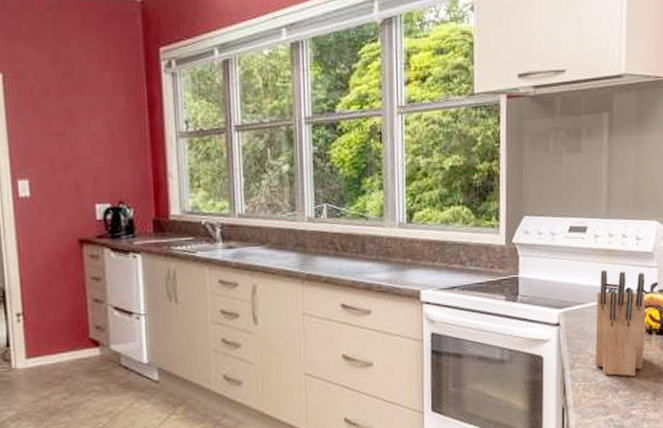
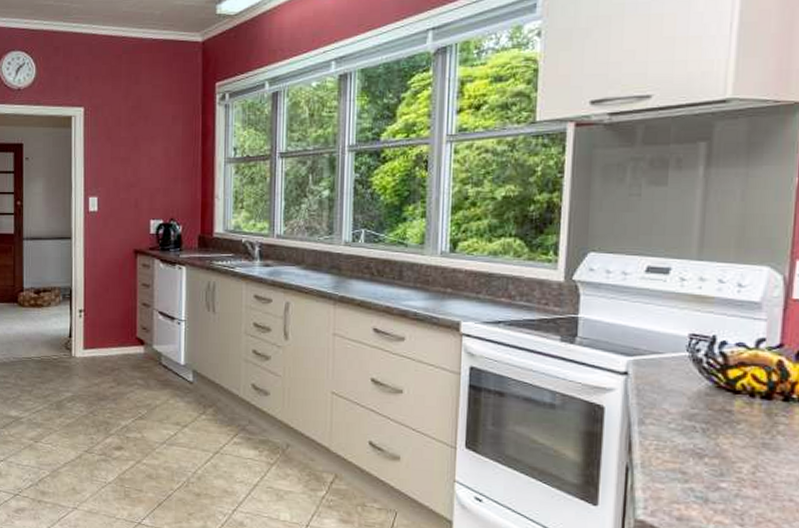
knife block: present [595,269,646,376] -> none [673,317,748,443]

